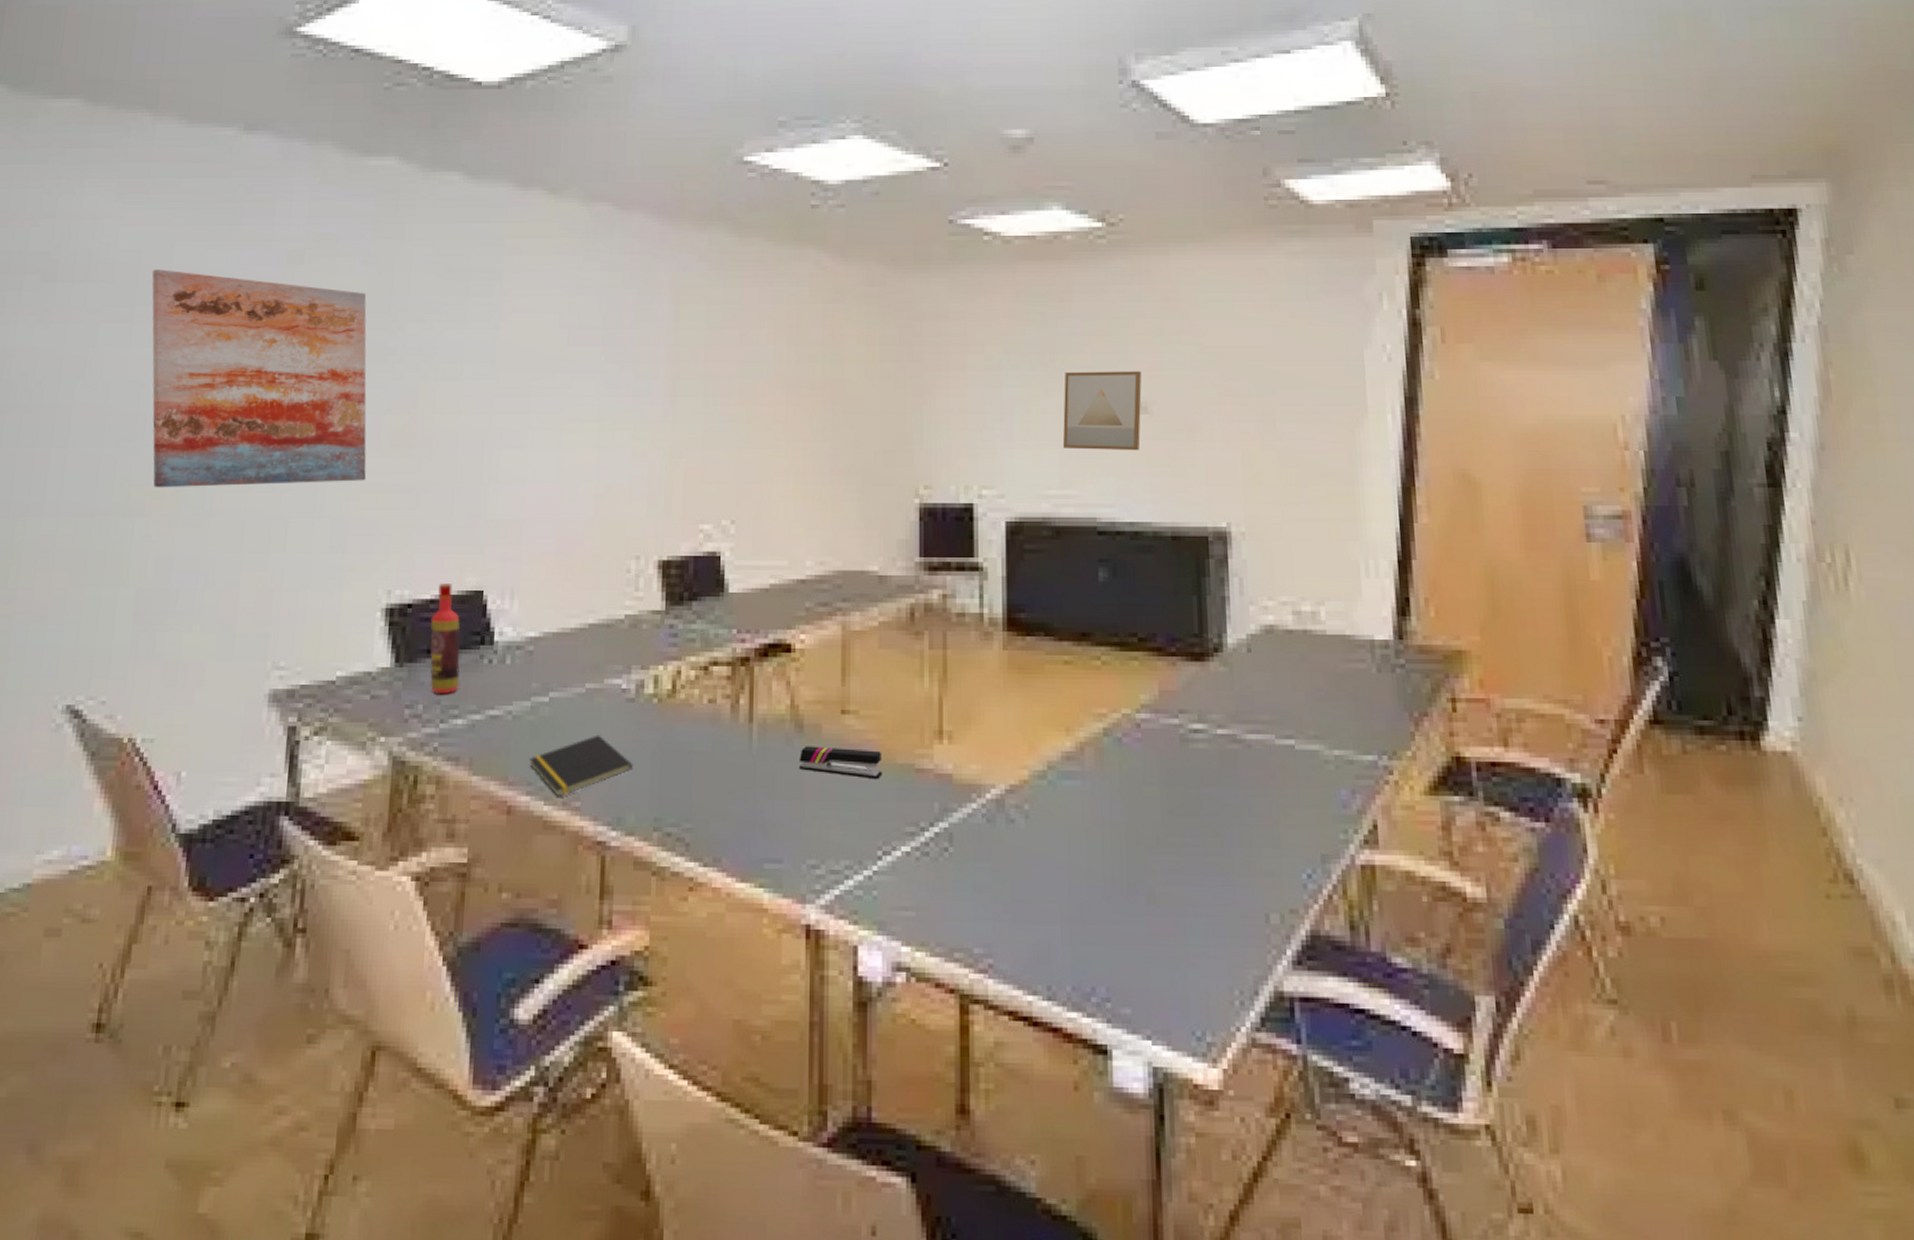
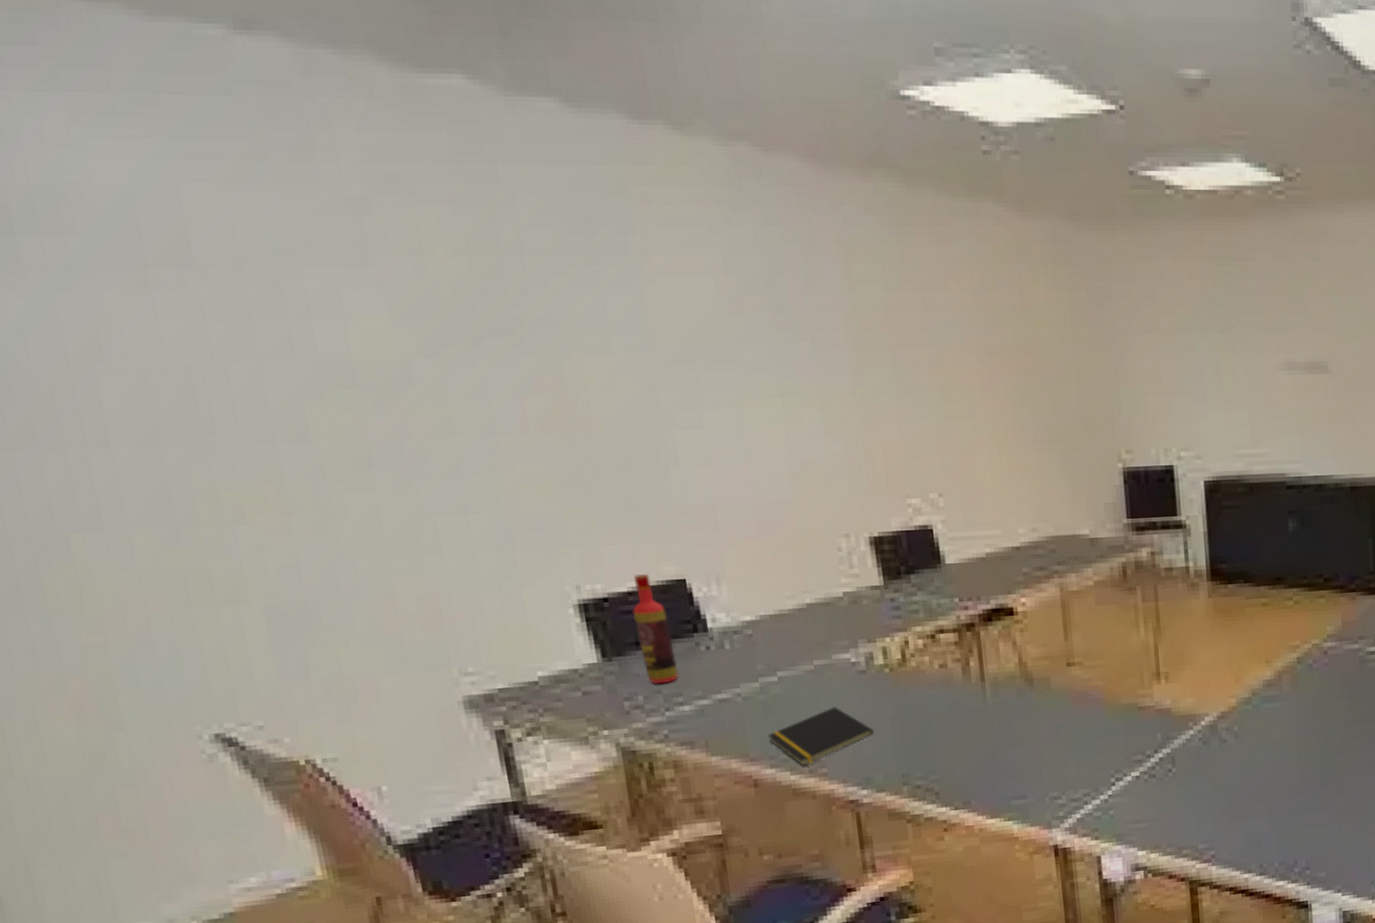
wall art: present [152,269,367,488] -> none [157,219,521,491]
stapler: present [799,746,883,780] -> none [1032,695,1110,720]
wall art: present [1062,371,1142,451] -> none [1251,331,1322,410]

